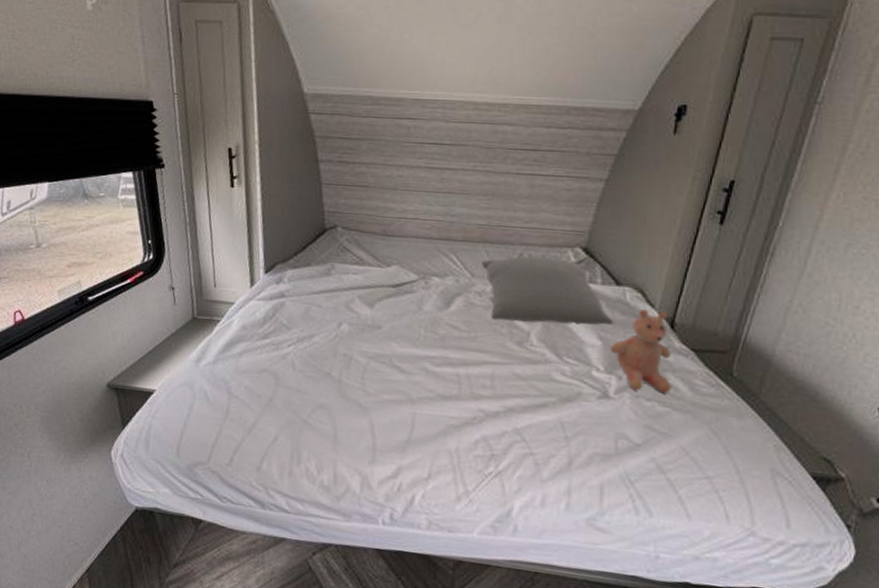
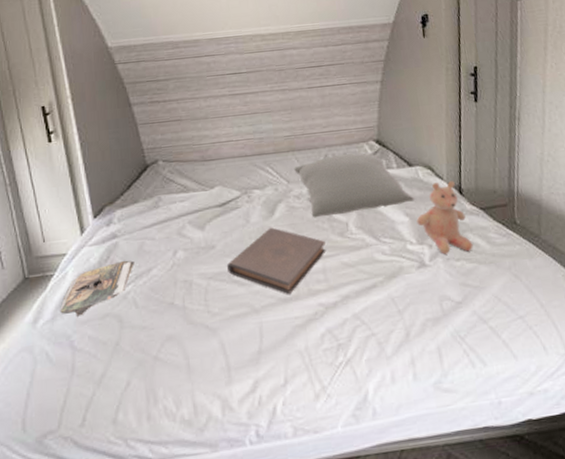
magazine: none [222,321,298,365] -> present [60,260,134,317]
book: none [390,320,500,393] -> present [227,227,326,295]

